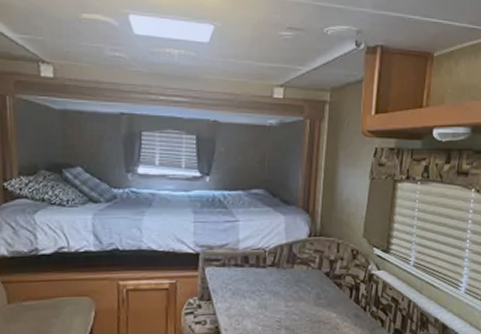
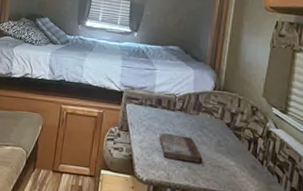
book: none [249,294,301,323] -> present [159,132,203,163]

